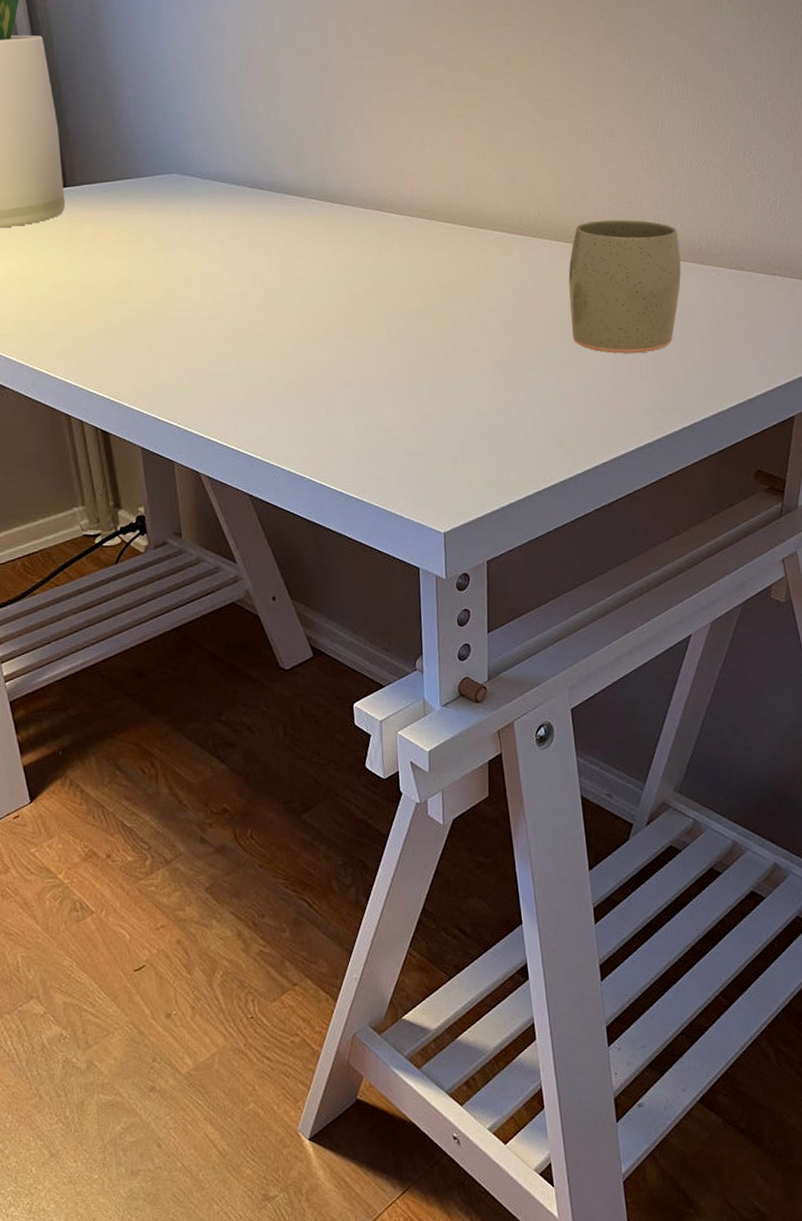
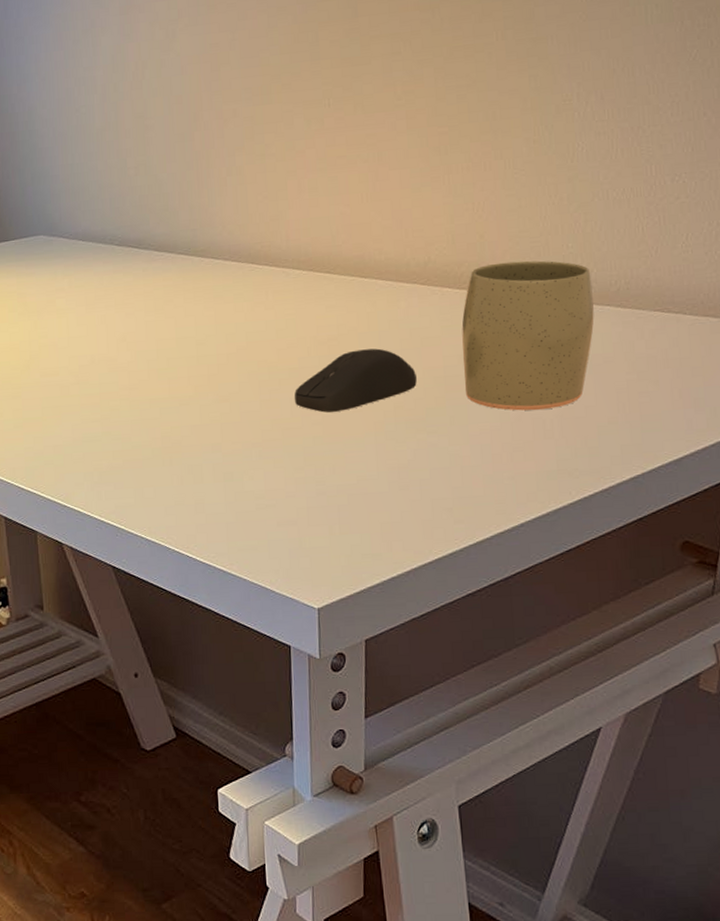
computer mouse: none [419,294,530,352] -> present [294,348,417,413]

